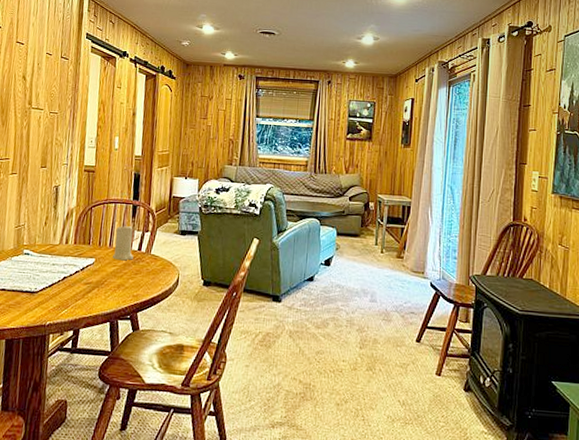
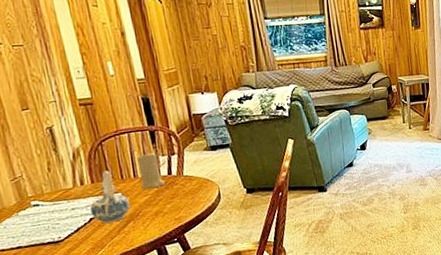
ceramic pitcher: none [66,234,100,286] -> present [90,170,130,224]

